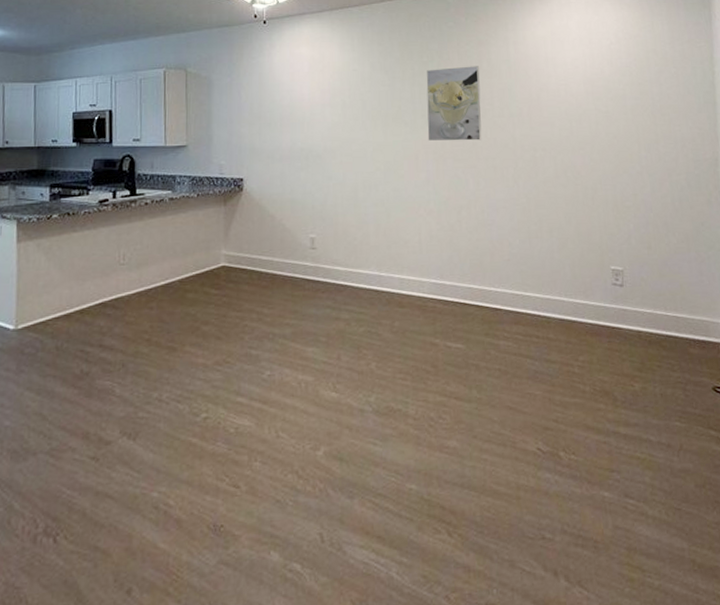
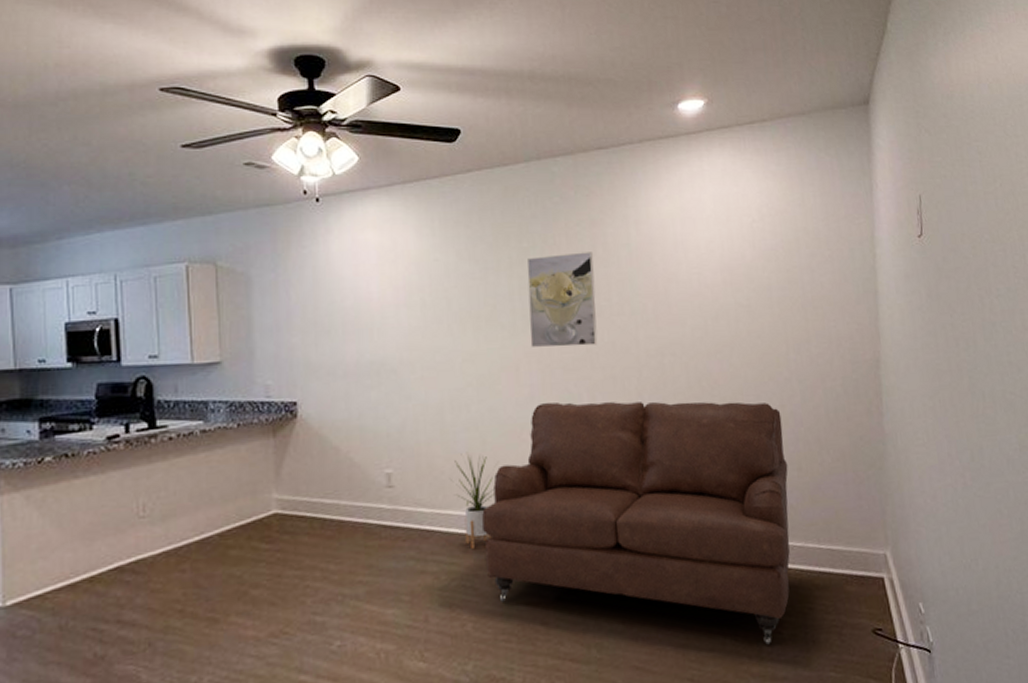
house plant: none [361,224,396,303] -> present [451,453,494,550]
sofa: none [386,186,641,395] -> present [482,402,790,645]

